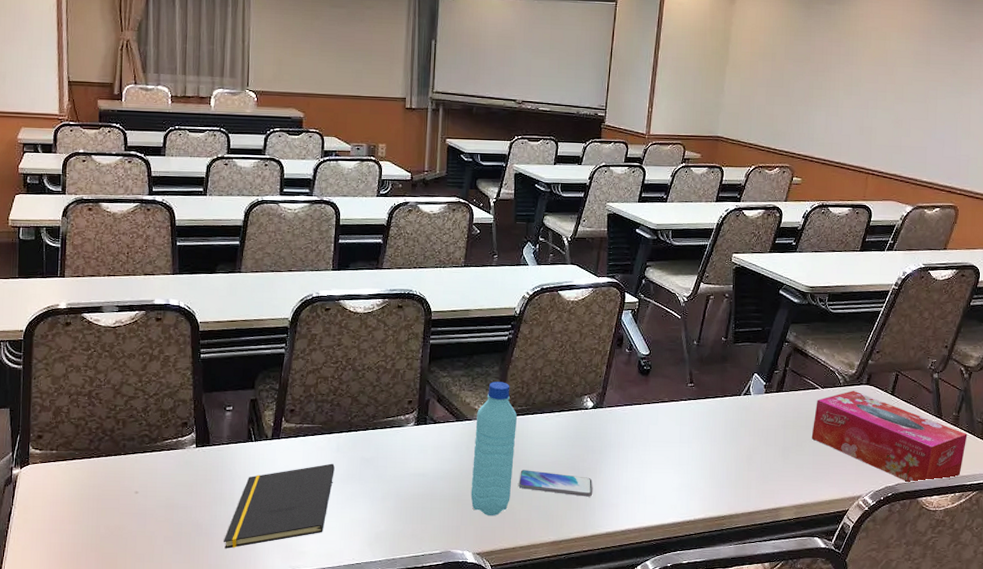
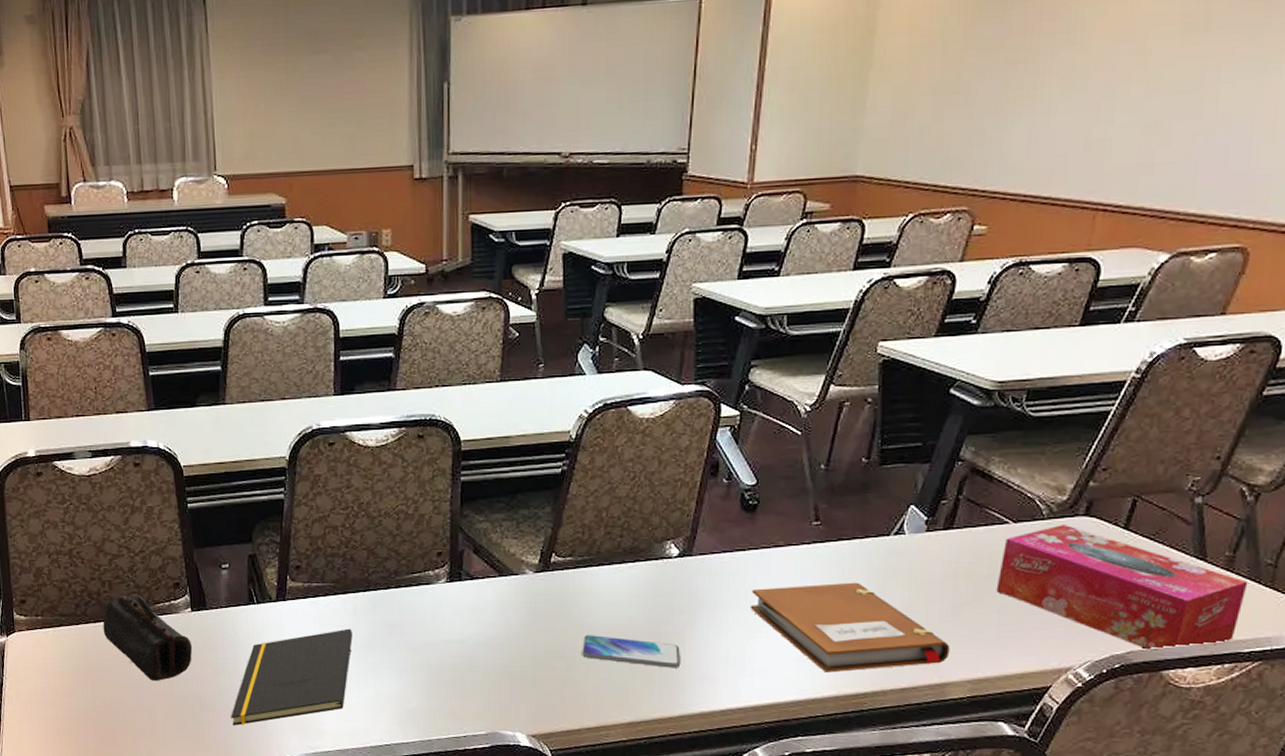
pencil case: none [113,432,194,509] -> present [102,595,192,681]
water bottle: present [470,381,517,516] -> none [521,526,577,691]
notebook: none [644,430,782,500] -> present [750,582,950,673]

